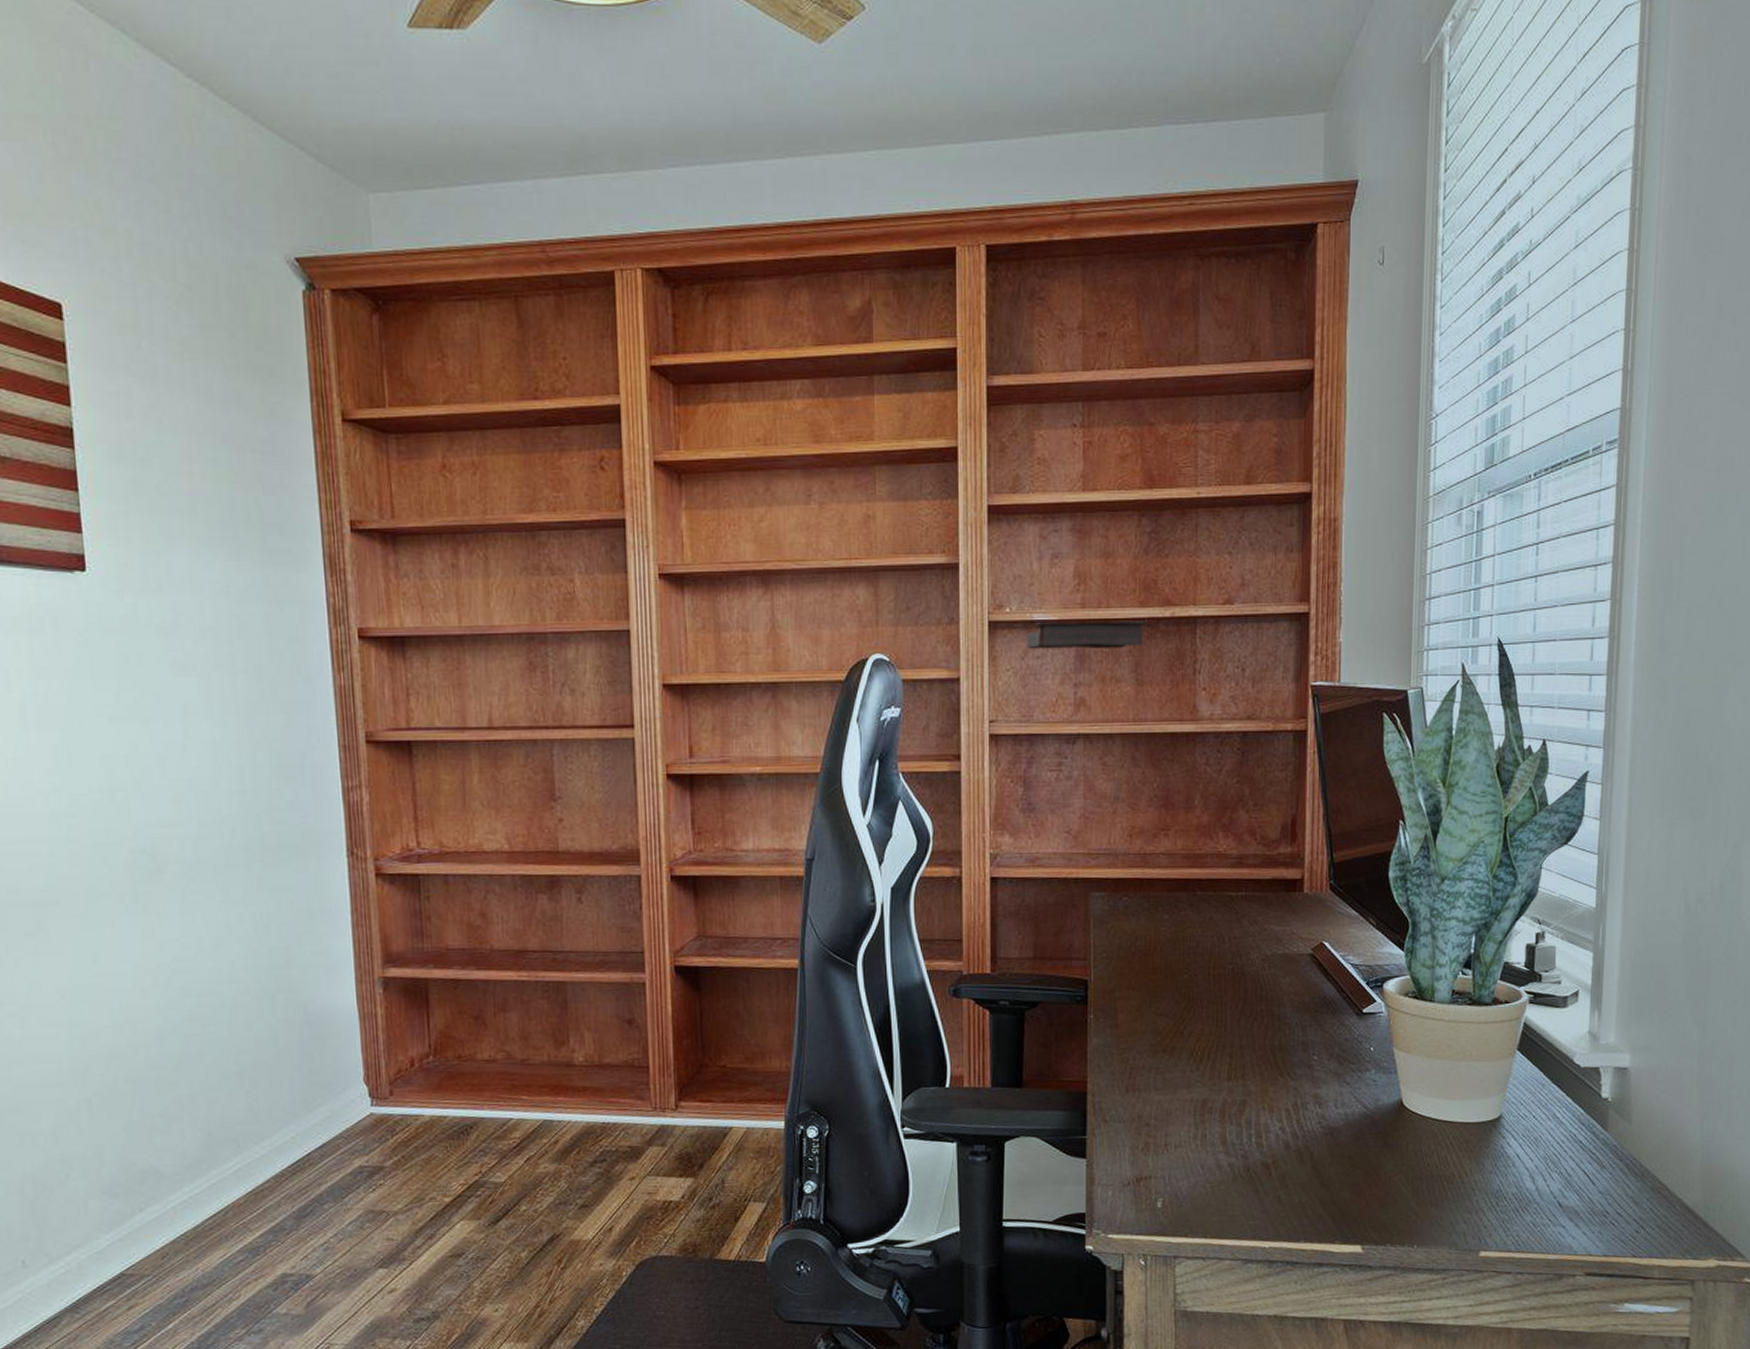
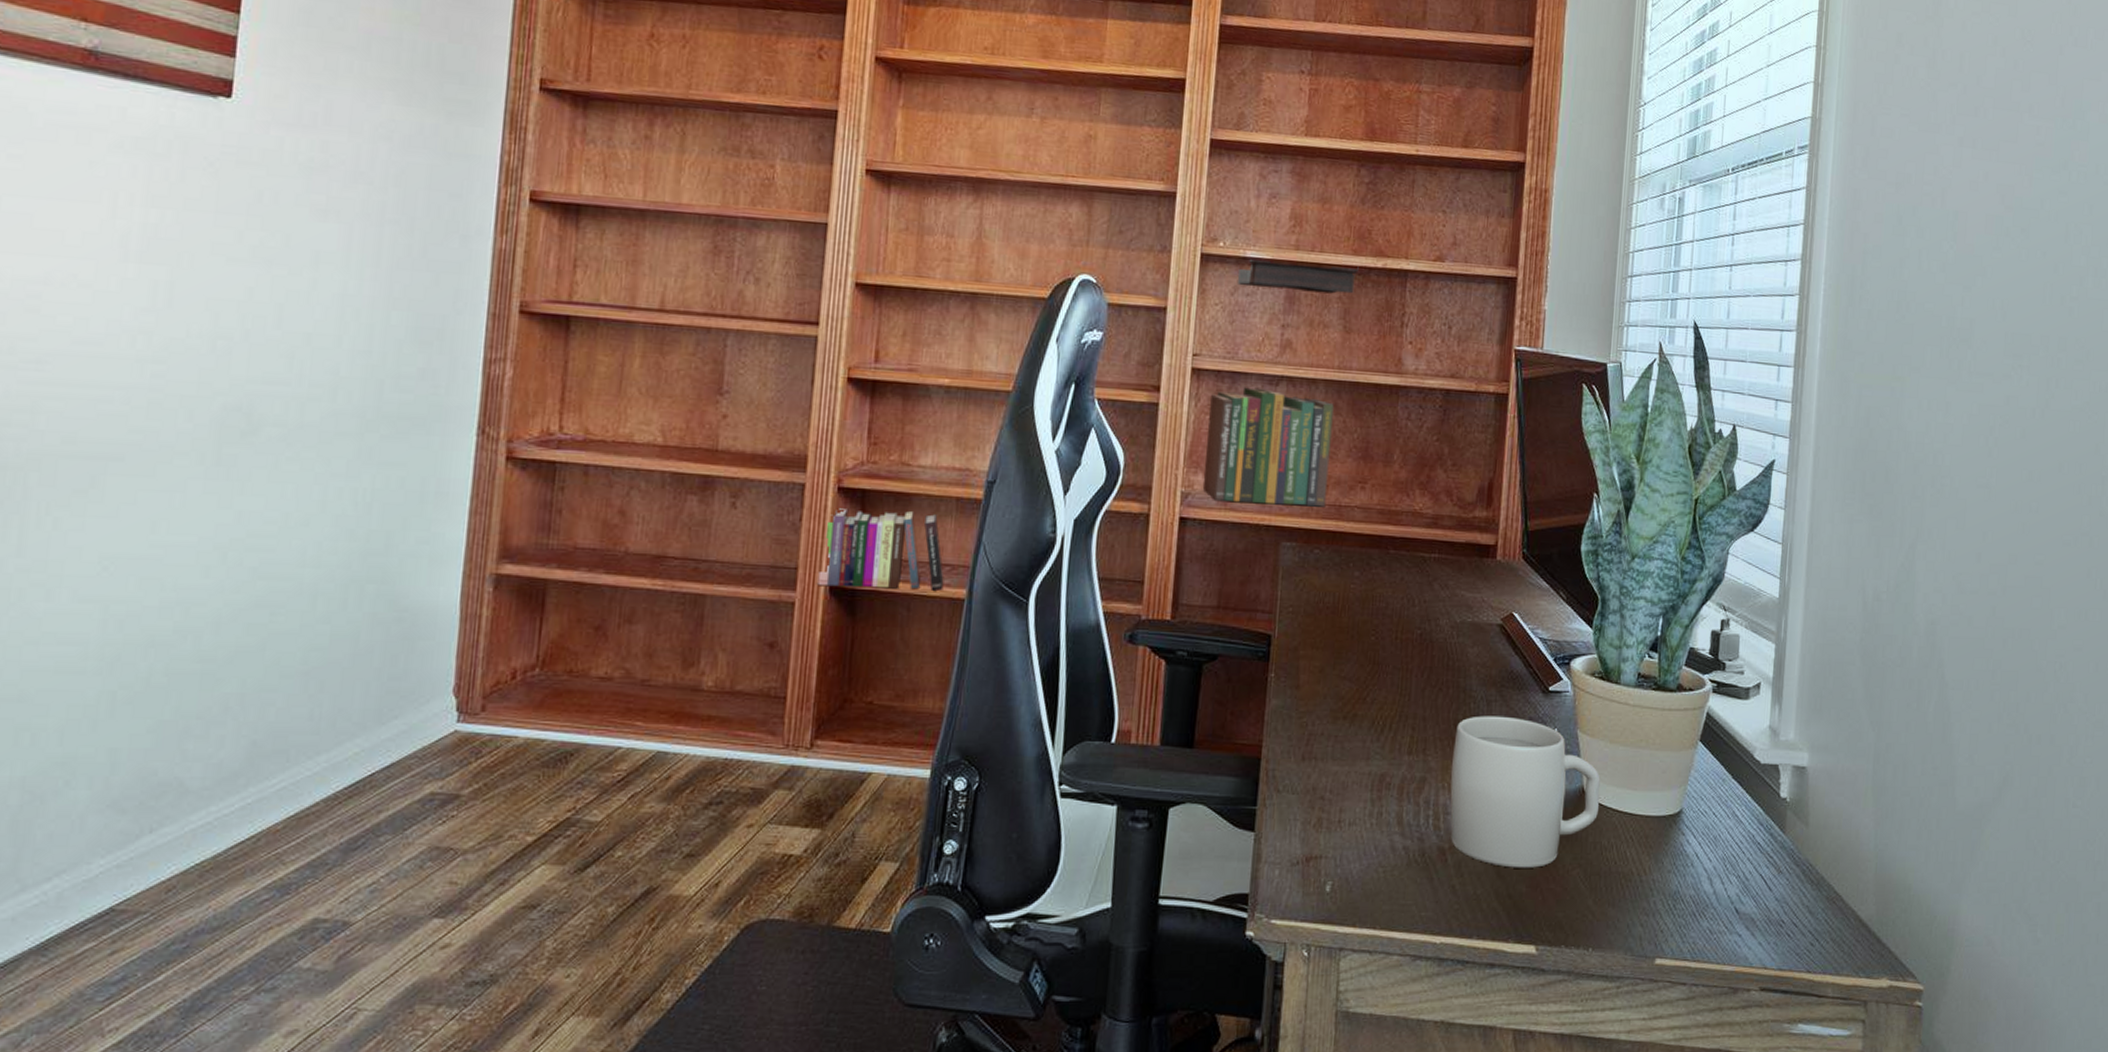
books: none [663,893,777,966] -> present [817,507,944,591]
books: none [1009,748,1132,859] -> present [1202,387,1334,507]
mug: none [1270,1039,1419,1178] -> present [1450,715,1601,868]

